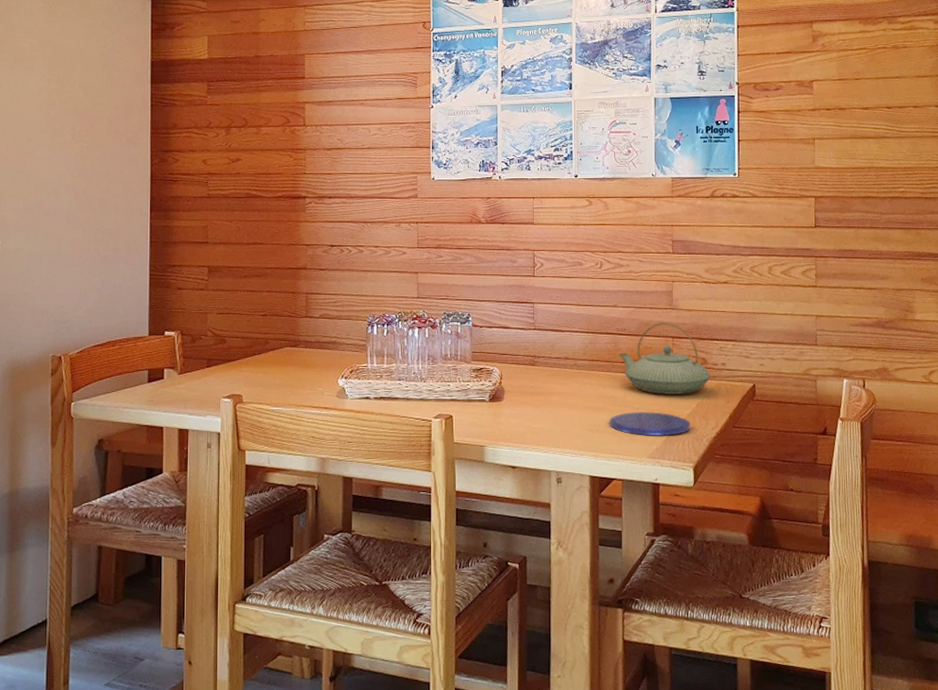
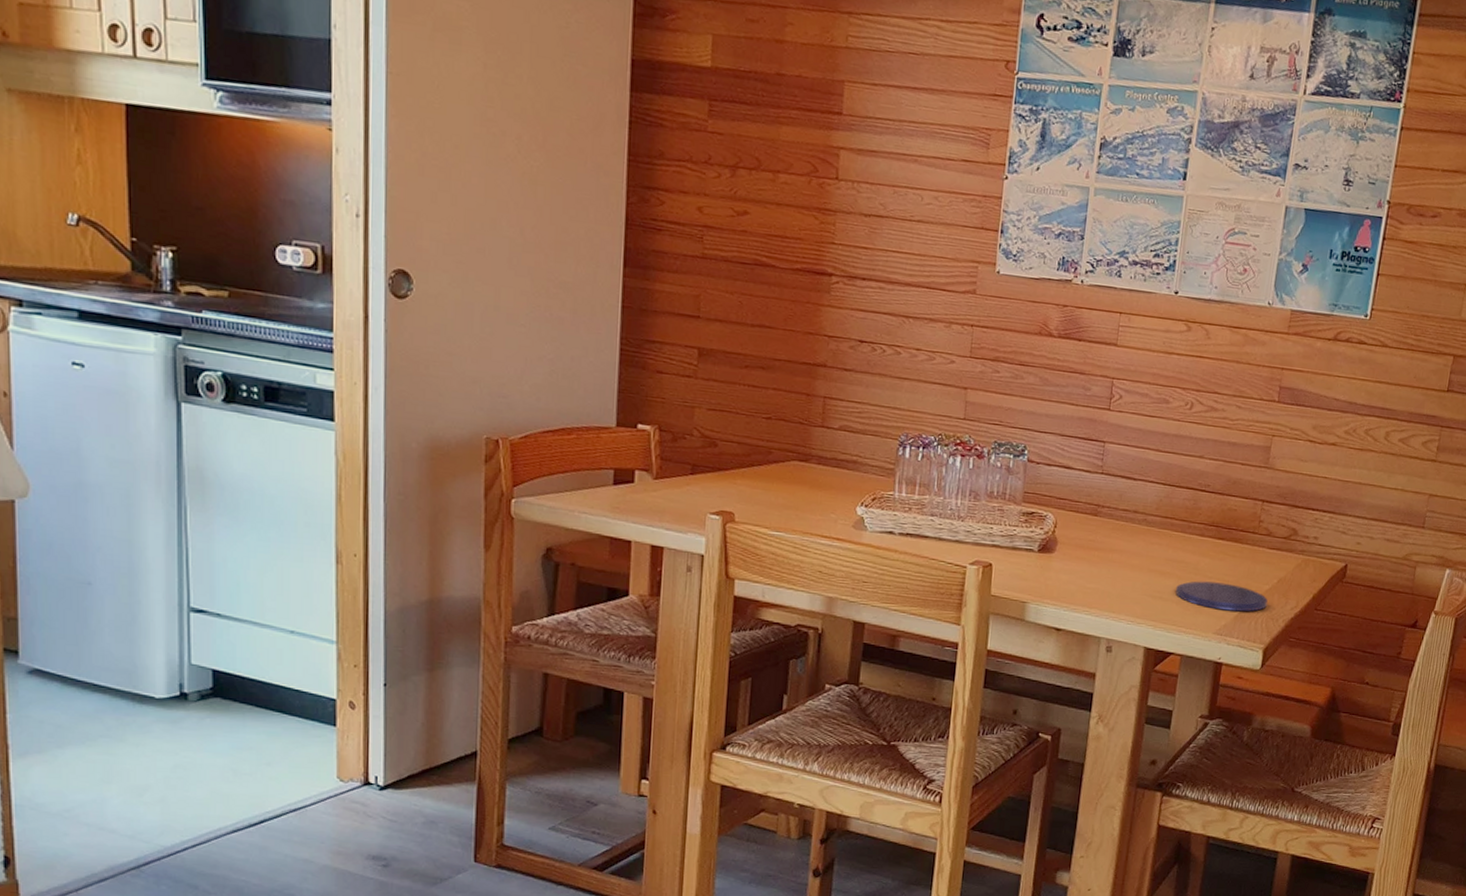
teapot: present [619,323,710,395] -> none [1197,482,1299,568]

